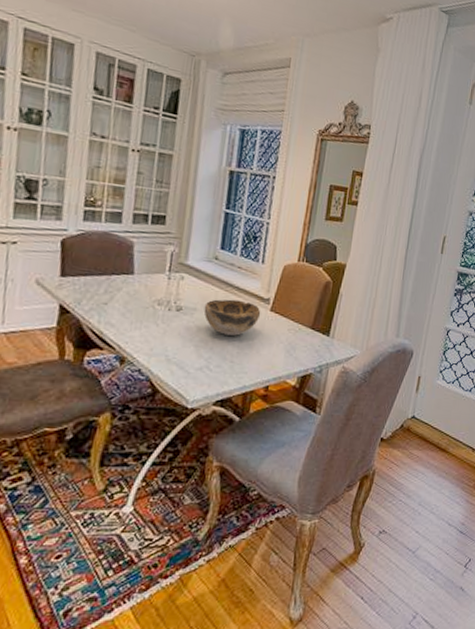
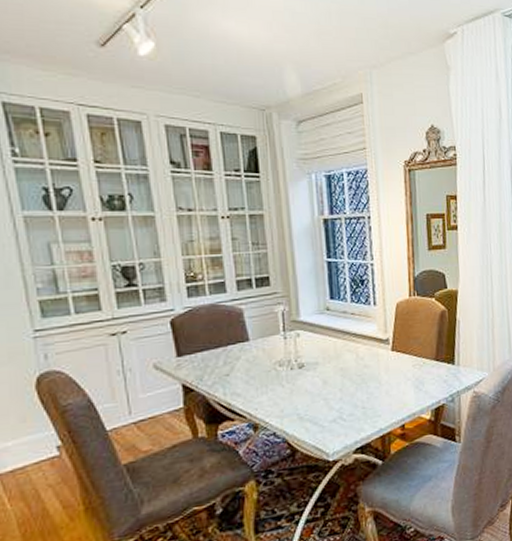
decorative bowl: present [203,299,261,336] -> none [325,345,383,383]

